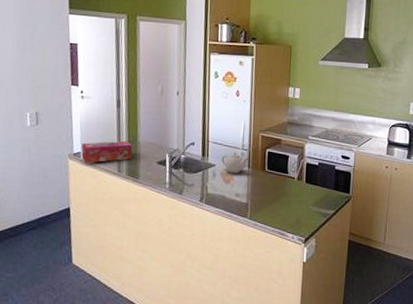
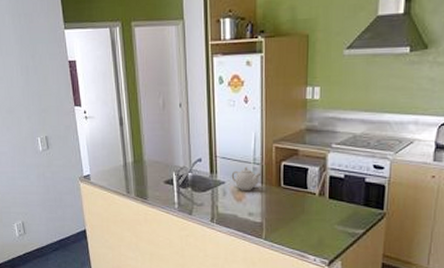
tissue box: present [81,140,133,163] -> none [90,160,139,185]

